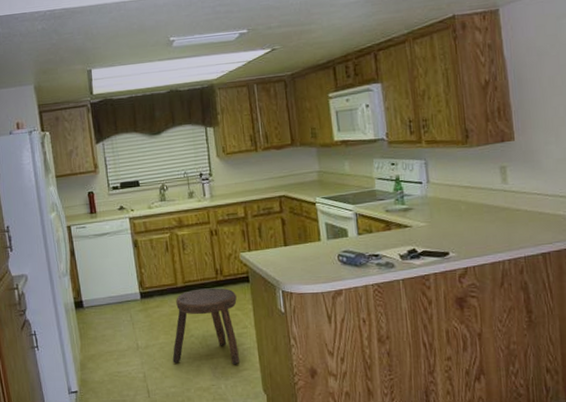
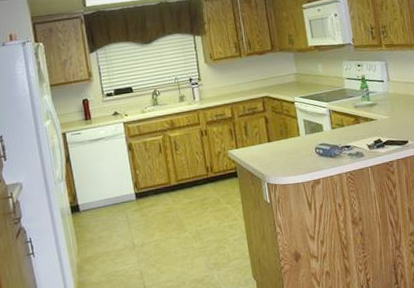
stool: present [172,288,239,365] -> none [167,184,231,259]

